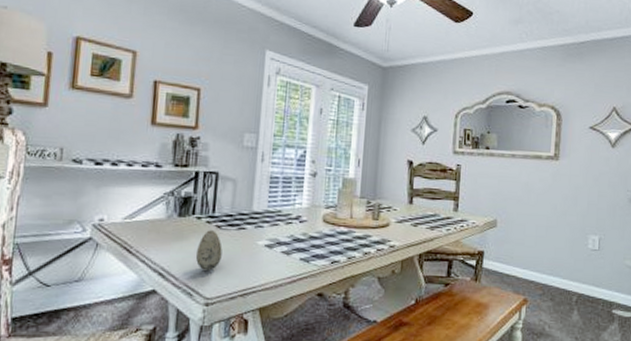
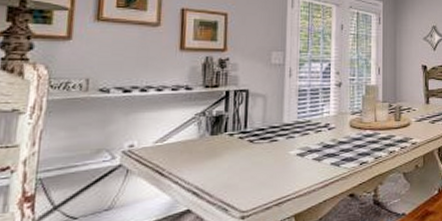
decorative egg: present [195,230,223,271] -> none [229,145,256,185]

